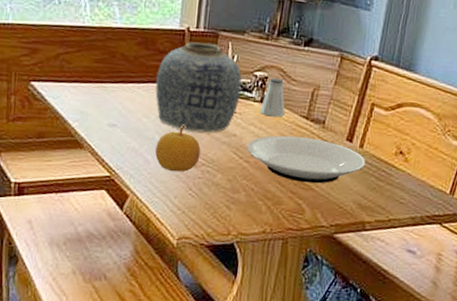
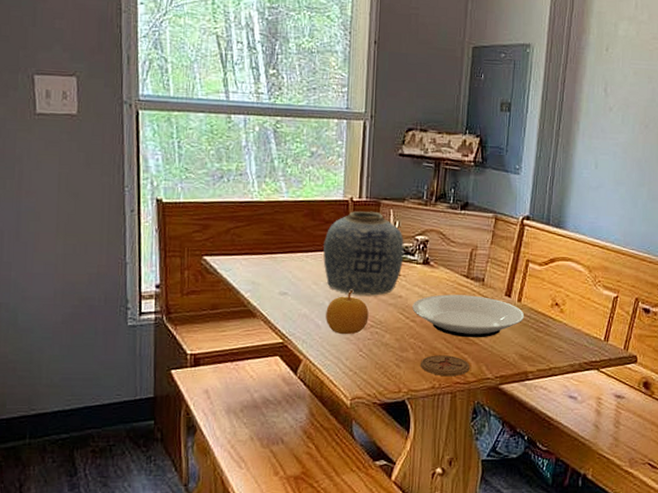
coaster: none [252,198,305,222] -> present [421,355,470,376]
saltshaker: present [260,78,286,117] -> none [423,241,447,277]

